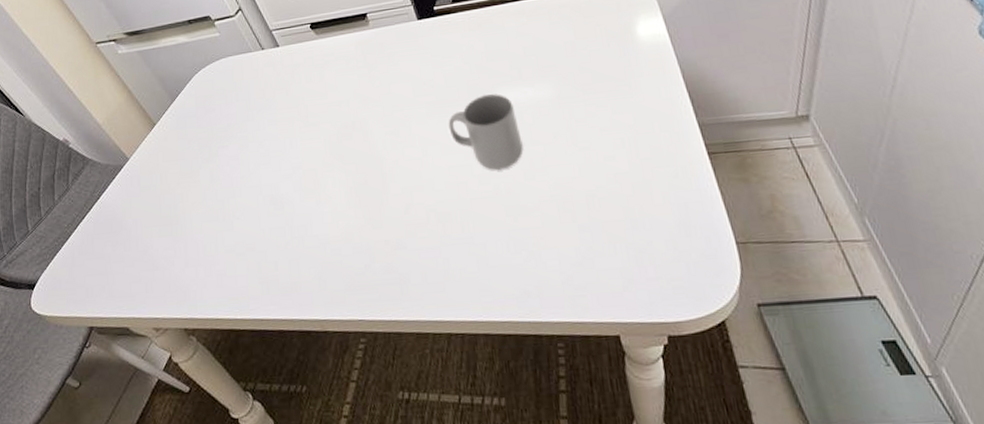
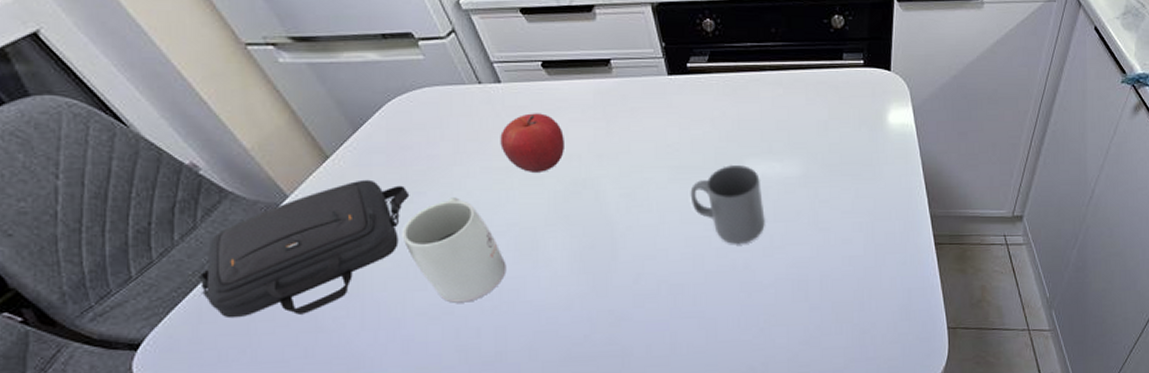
laptop bag: none [70,139,216,261] -> present [197,179,410,319]
mug: none [211,148,295,240] -> present [402,197,507,303]
fruit: none [282,68,335,121] -> present [500,113,564,172]

